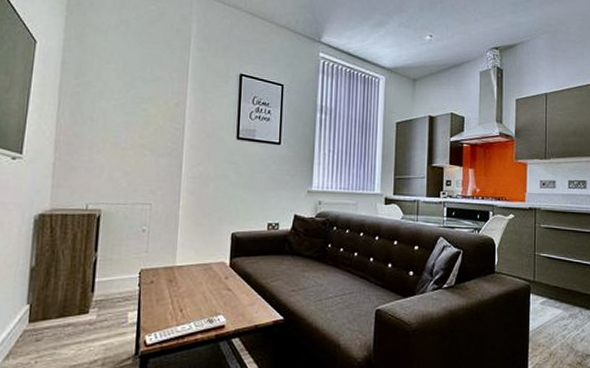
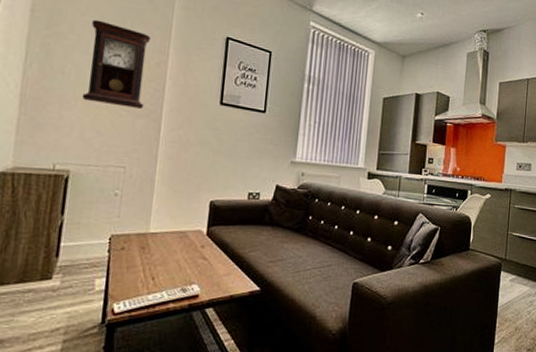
pendulum clock: none [109,67,169,148] -> present [81,19,151,109]

